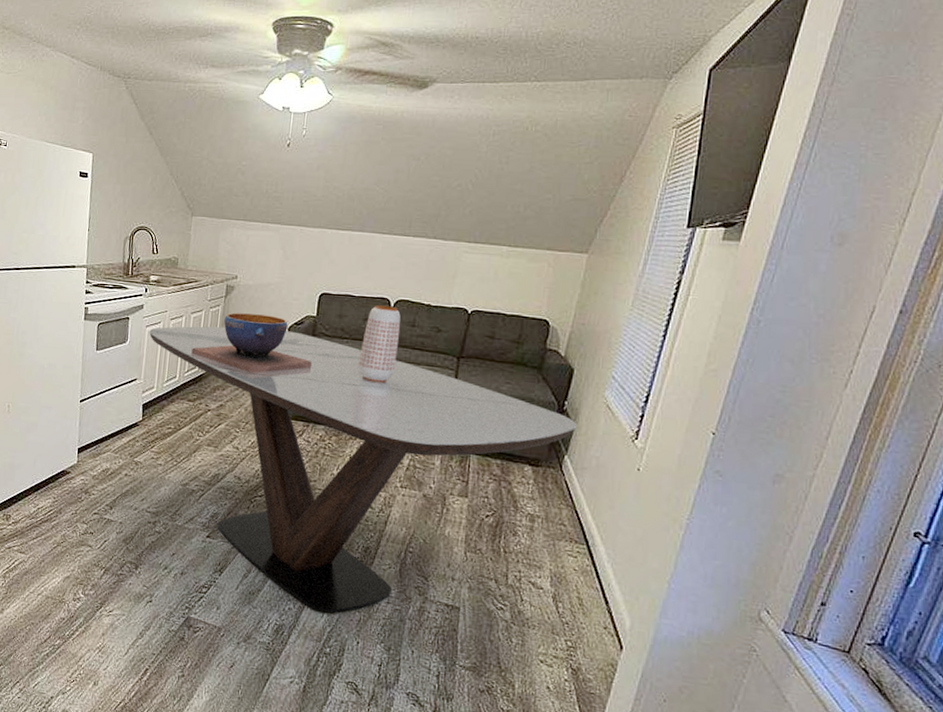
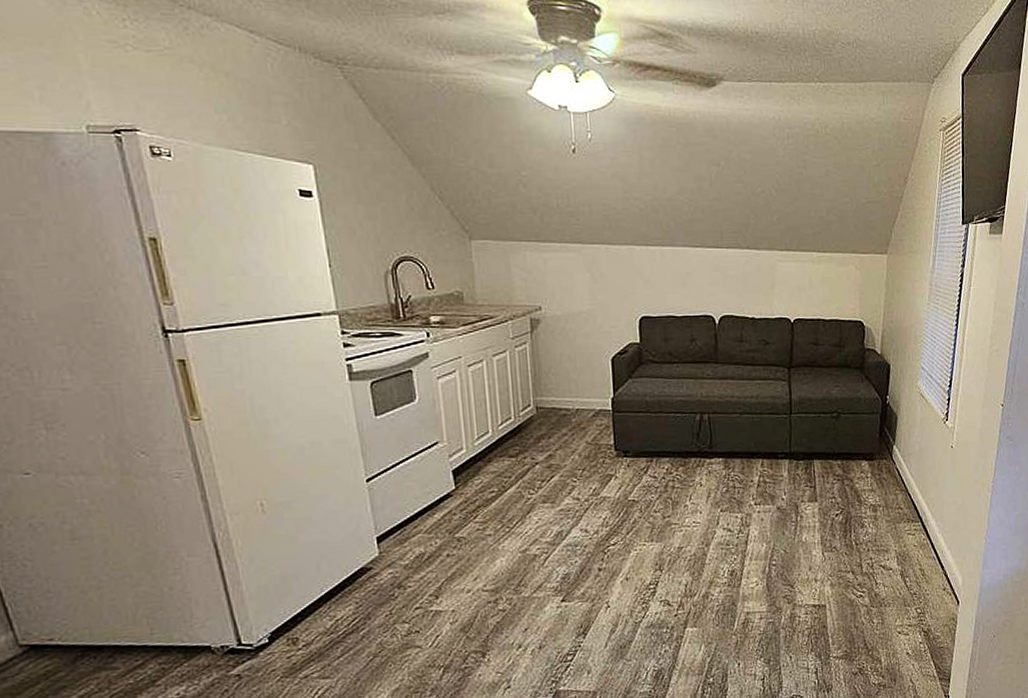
dining table: present [149,326,578,613] -> none [442,362,900,646]
decorative bowl: present [191,312,313,374] -> none [502,348,645,415]
vase: present [358,305,401,383] -> none [692,323,731,404]

